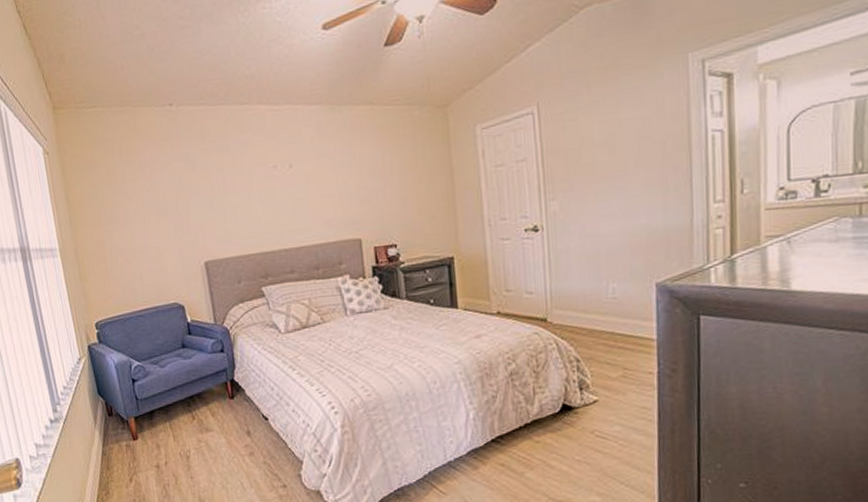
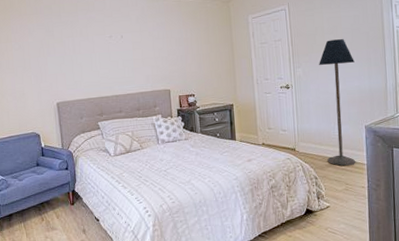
floor lamp: none [585,153,642,342] -> present [319,39,356,166]

